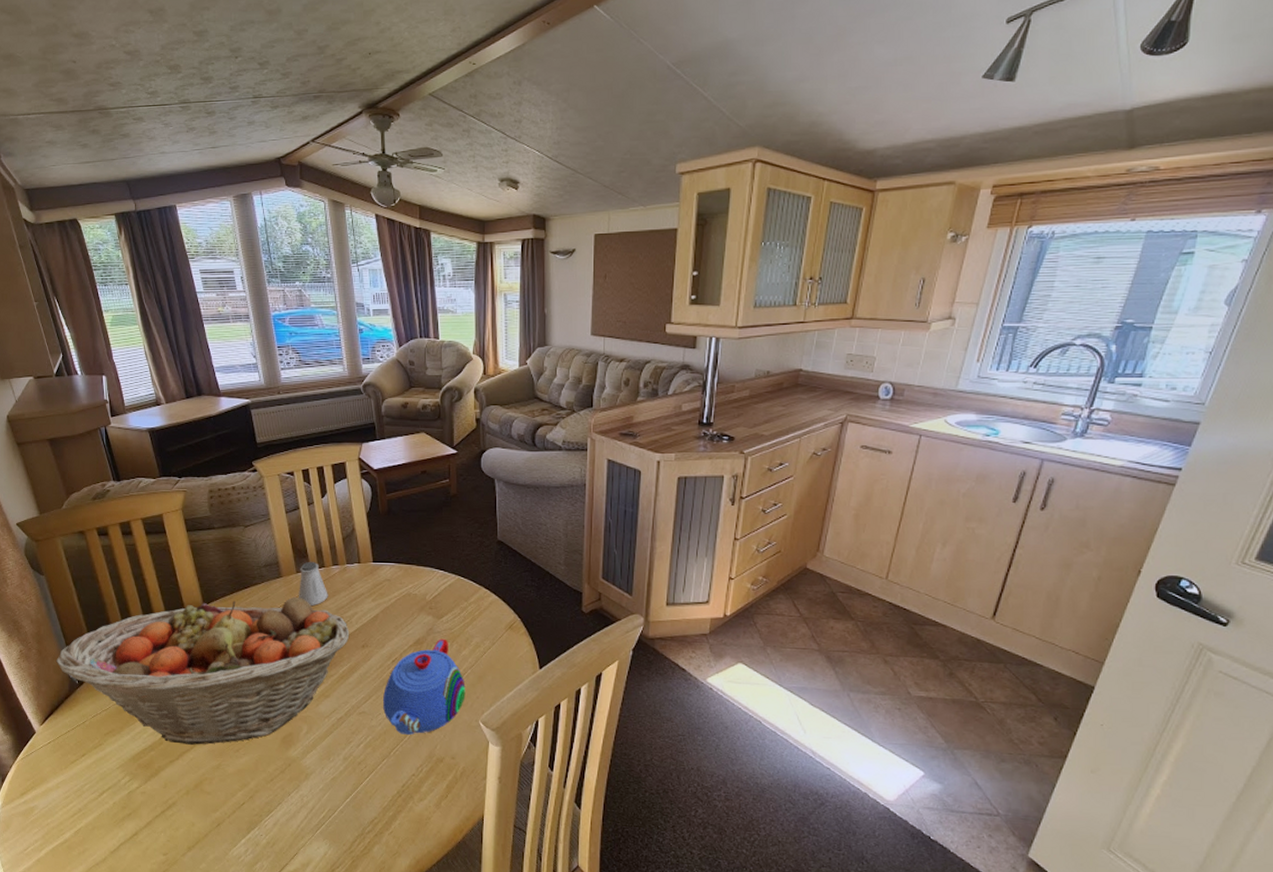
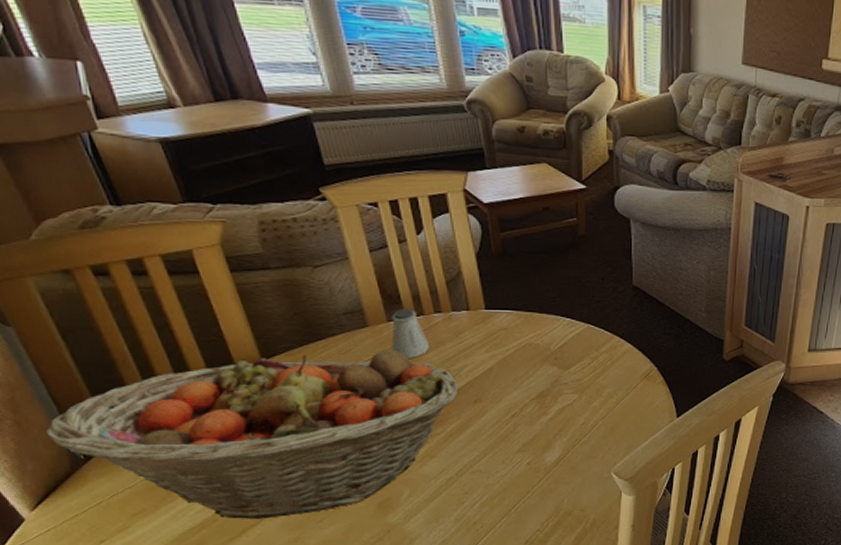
teapot: present [383,638,466,735] -> none [501,390,596,491]

